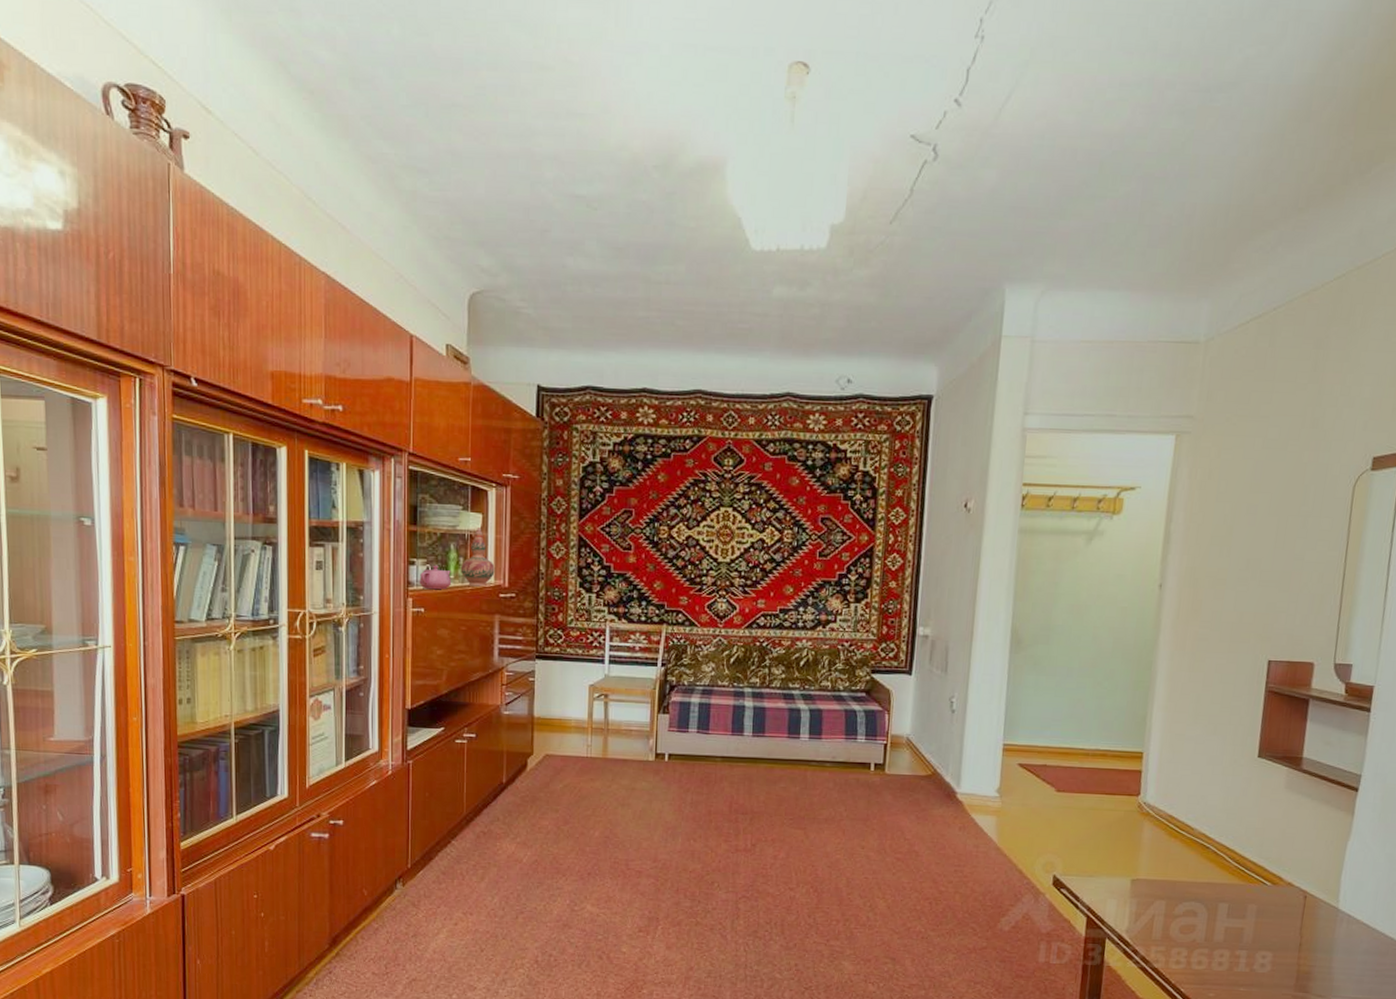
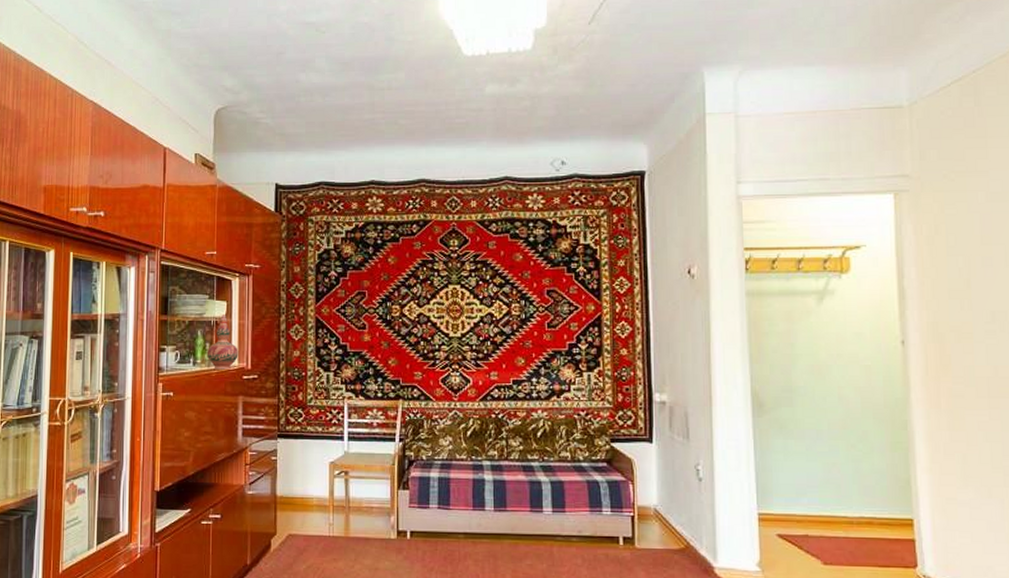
teapot: present [419,565,452,590] -> none [168,351,199,374]

